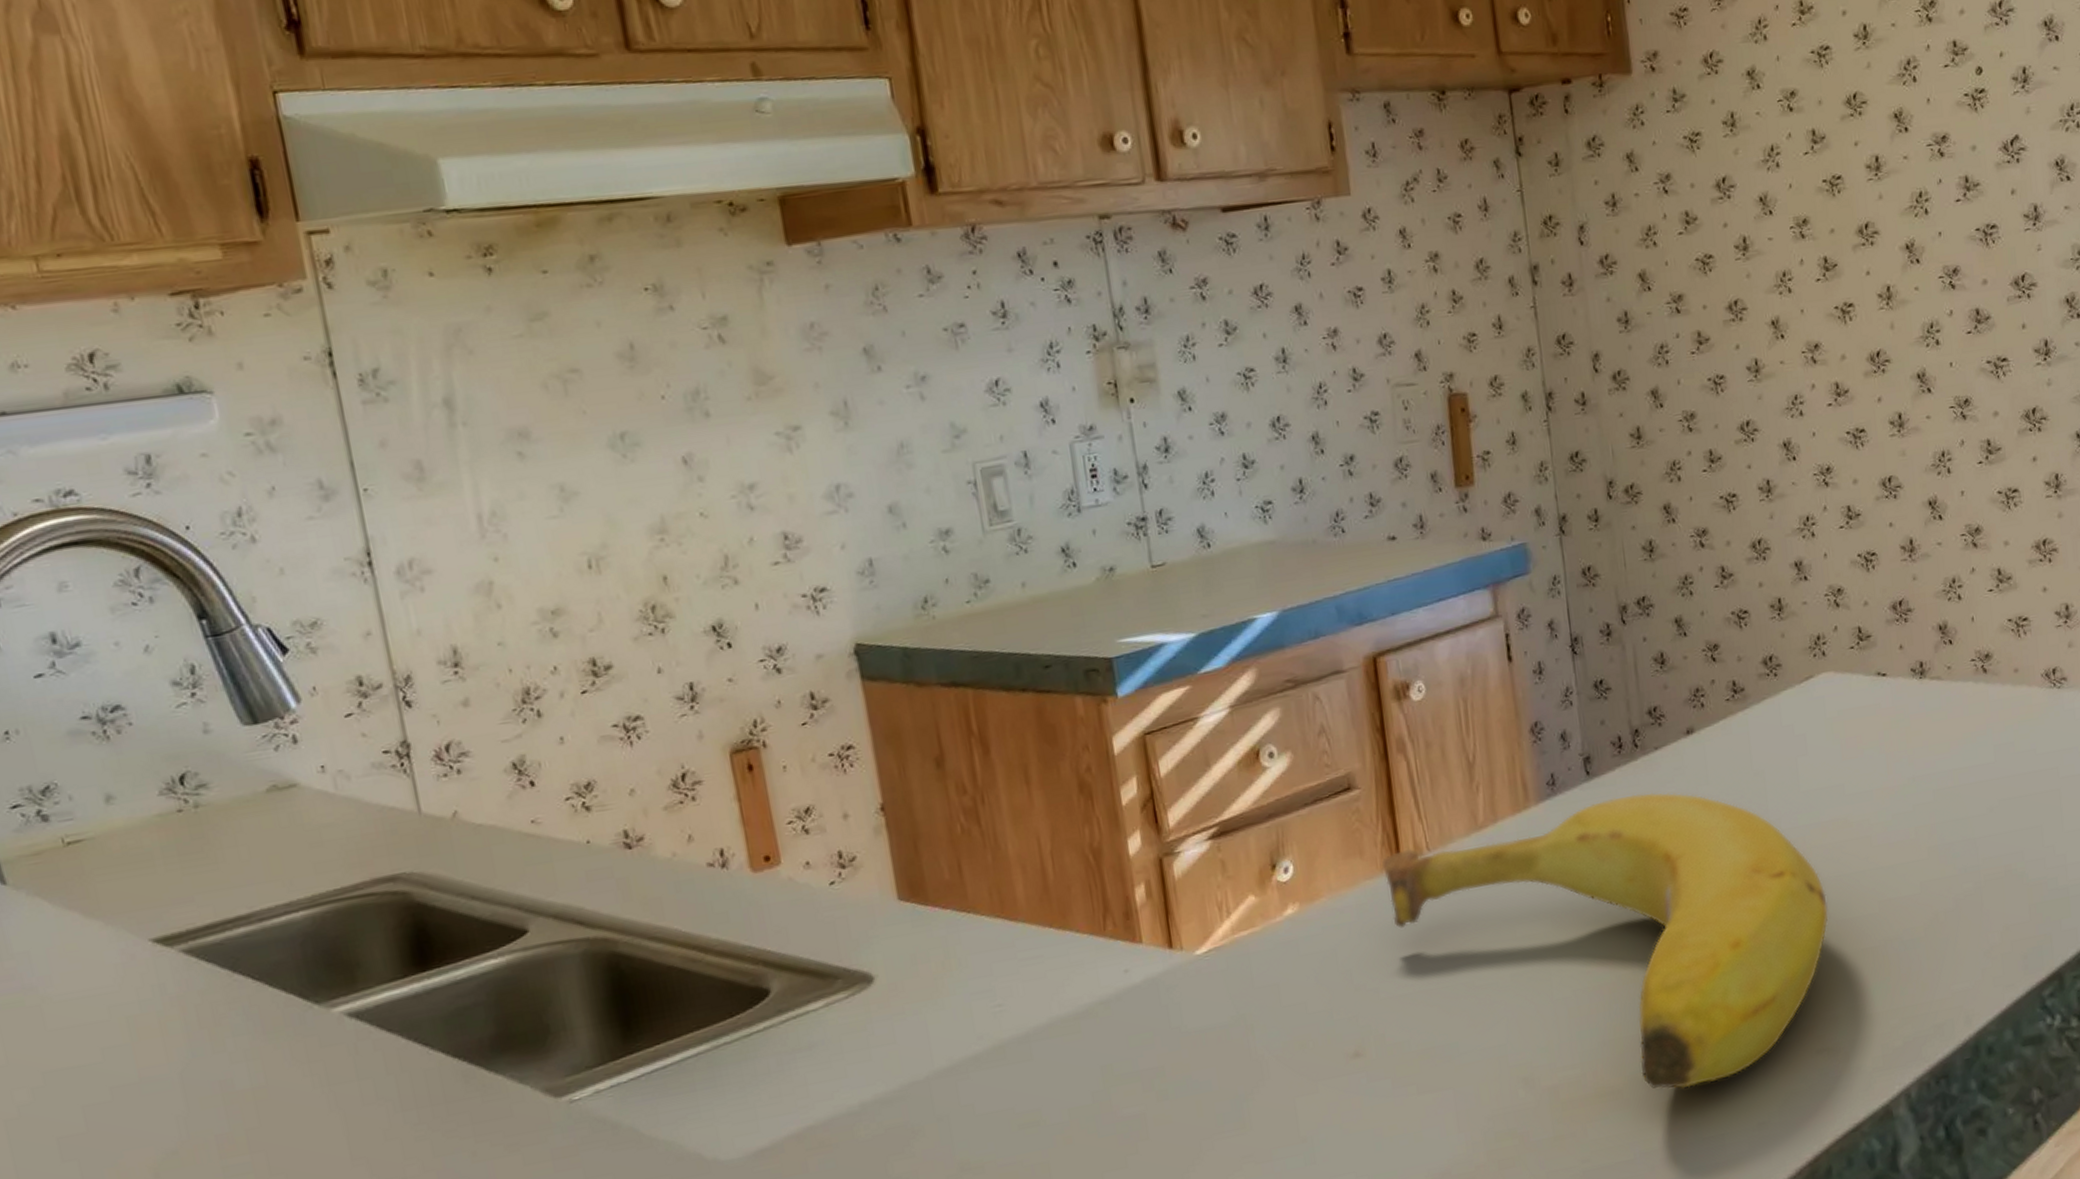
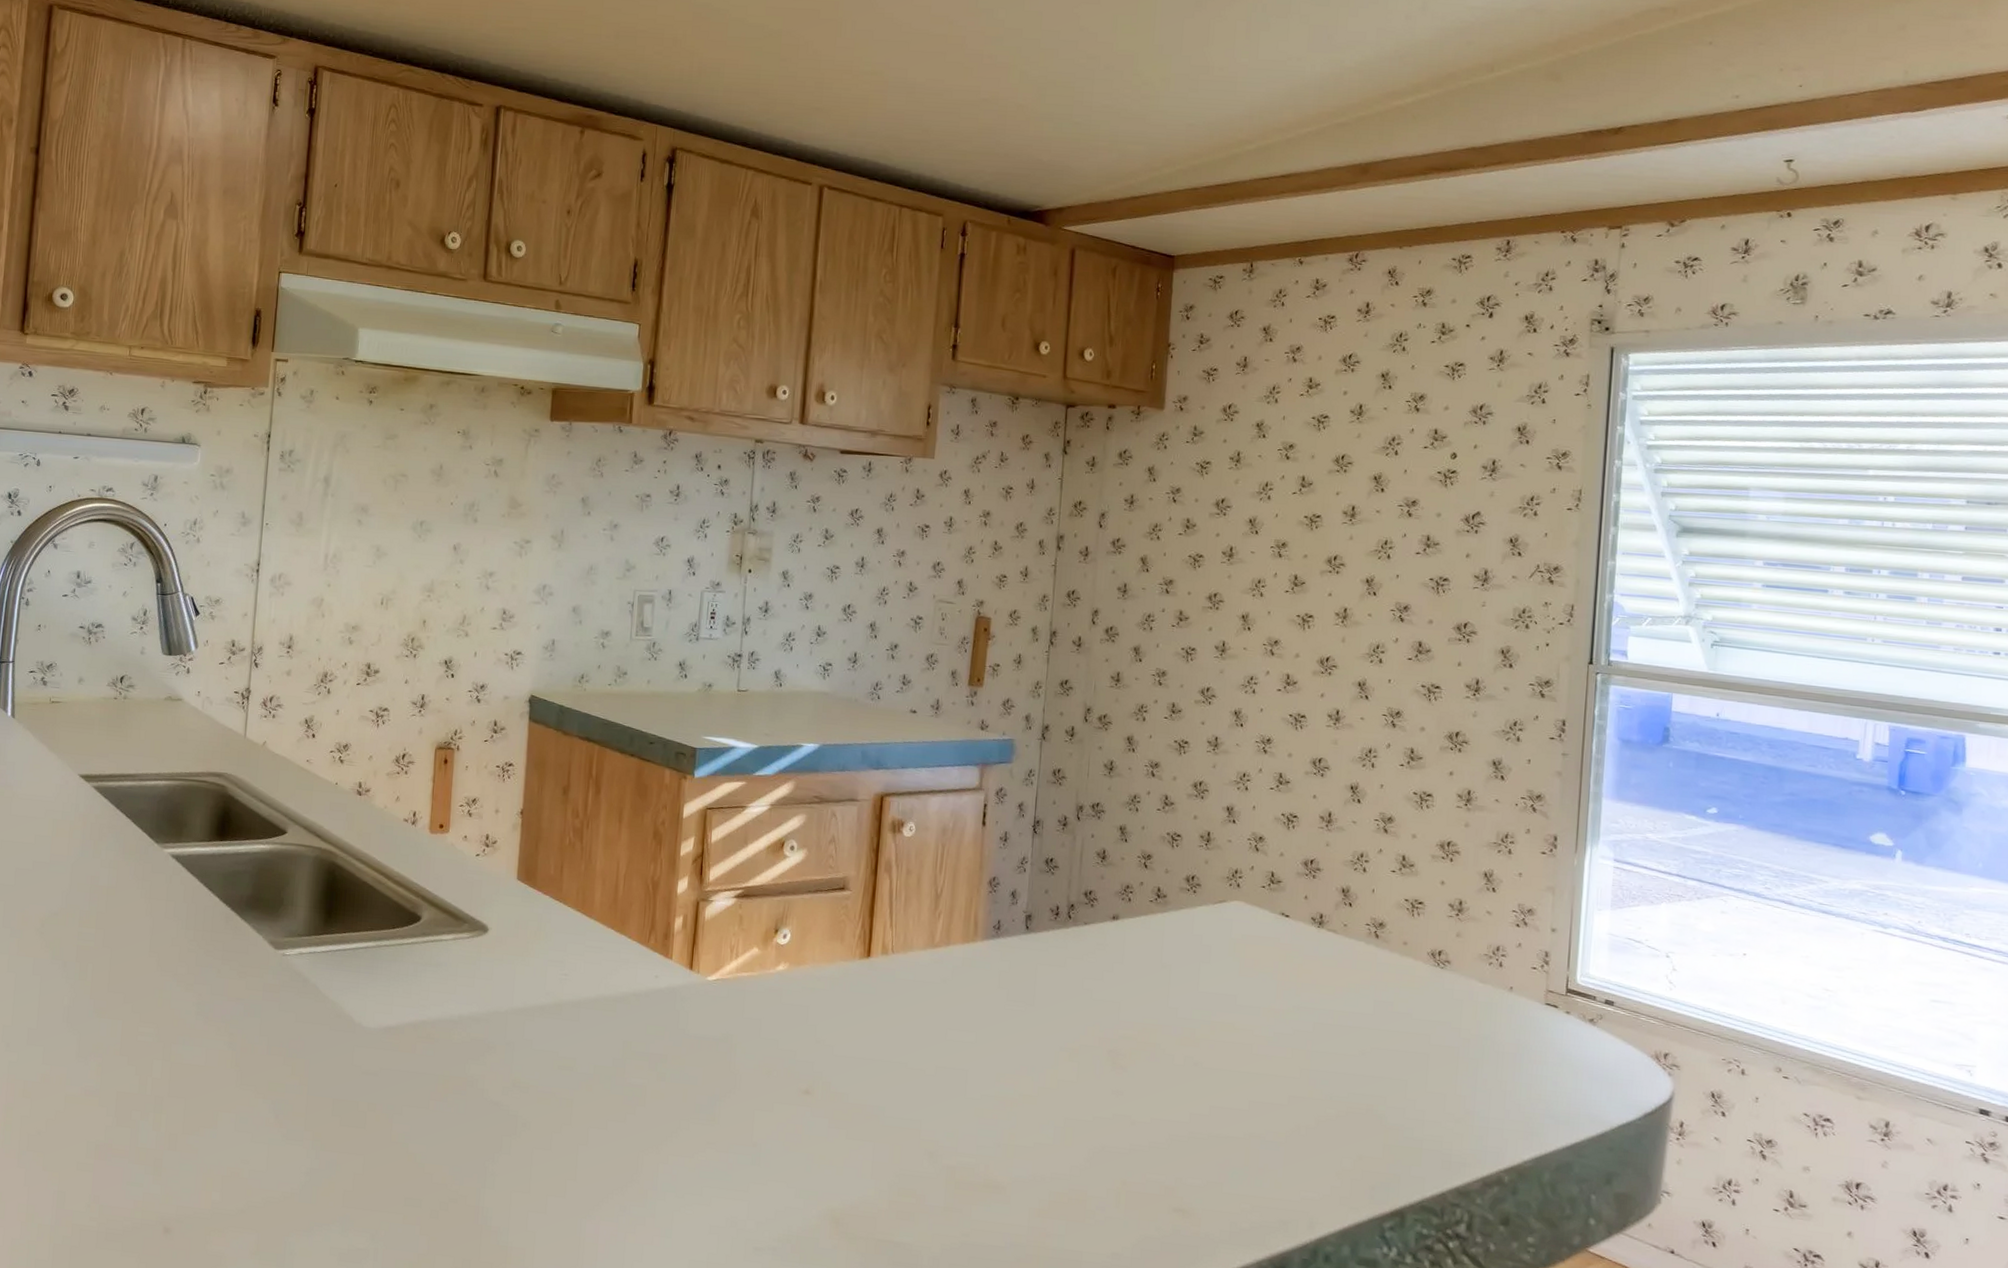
fruit: present [1381,792,1829,1089] -> none [855,946,1205,1207]

